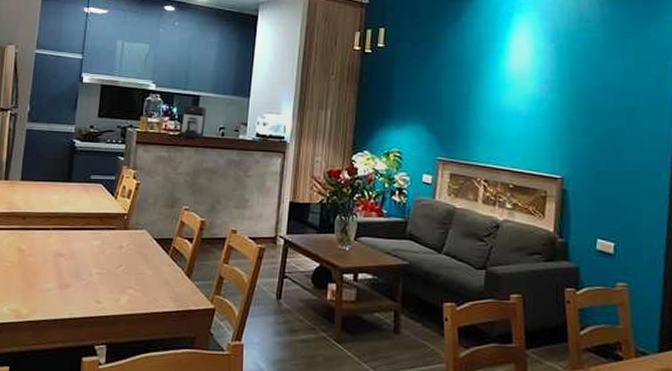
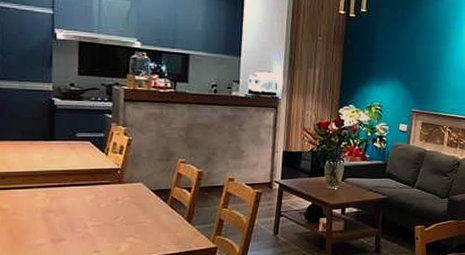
coffee maker: present [178,105,207,139] -> none [169,63,198,96]

